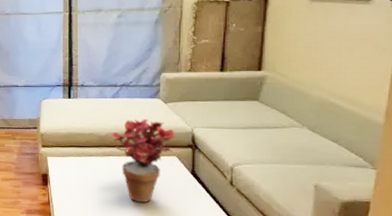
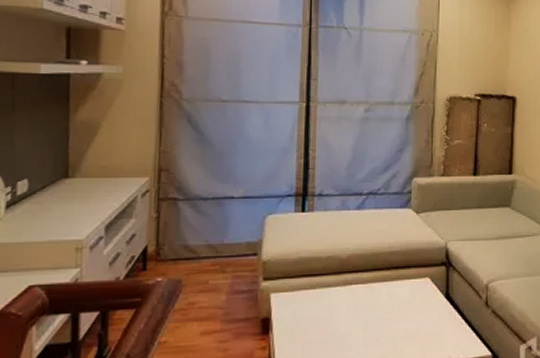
potted plant: present [112,118,176,203] -> none [356,233,429,342]

